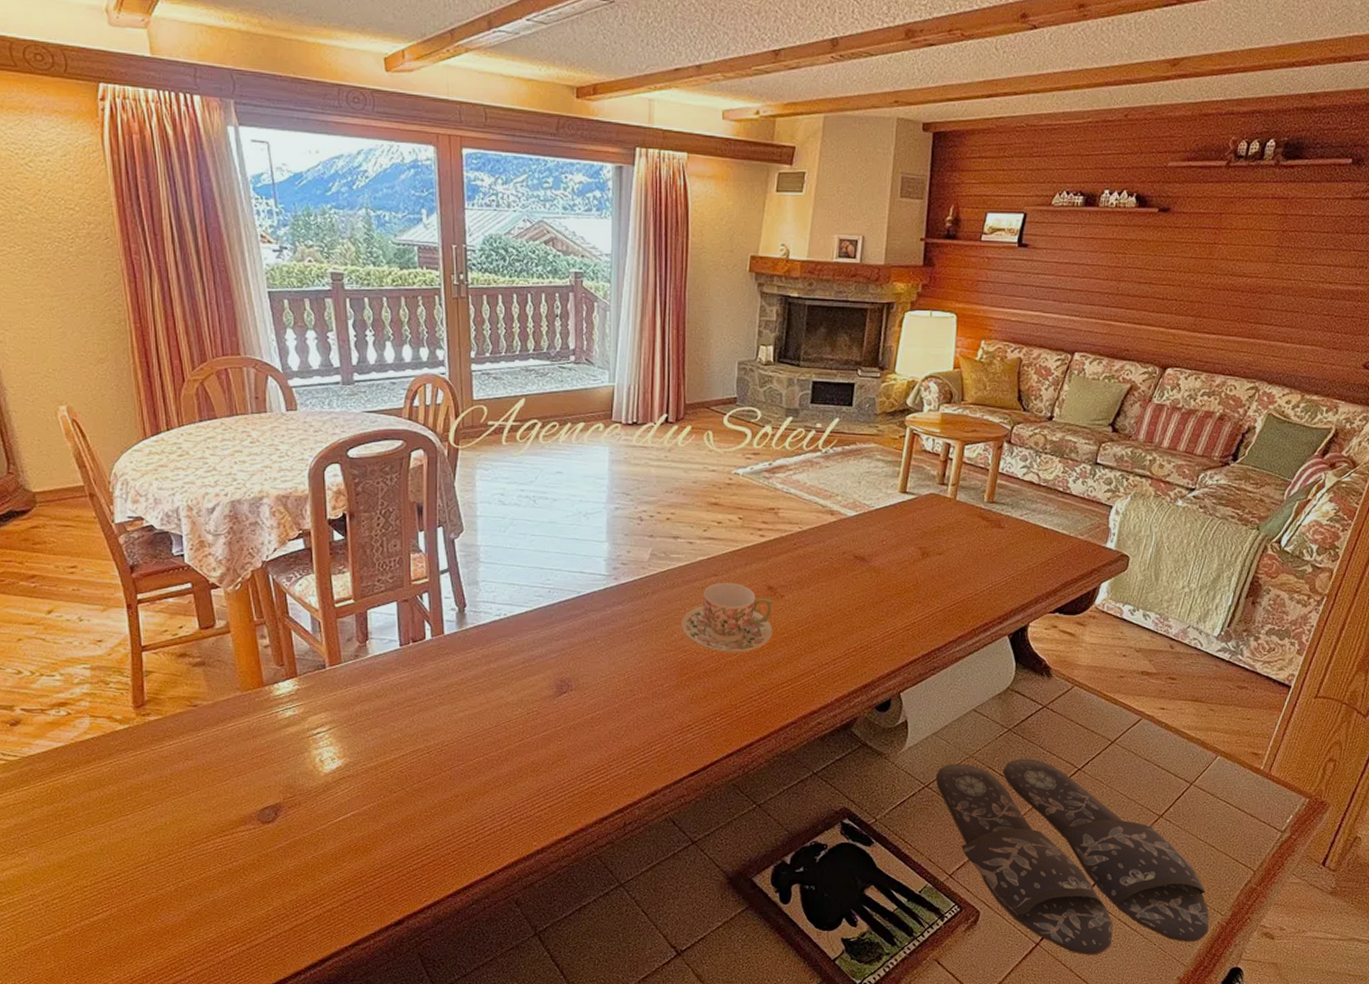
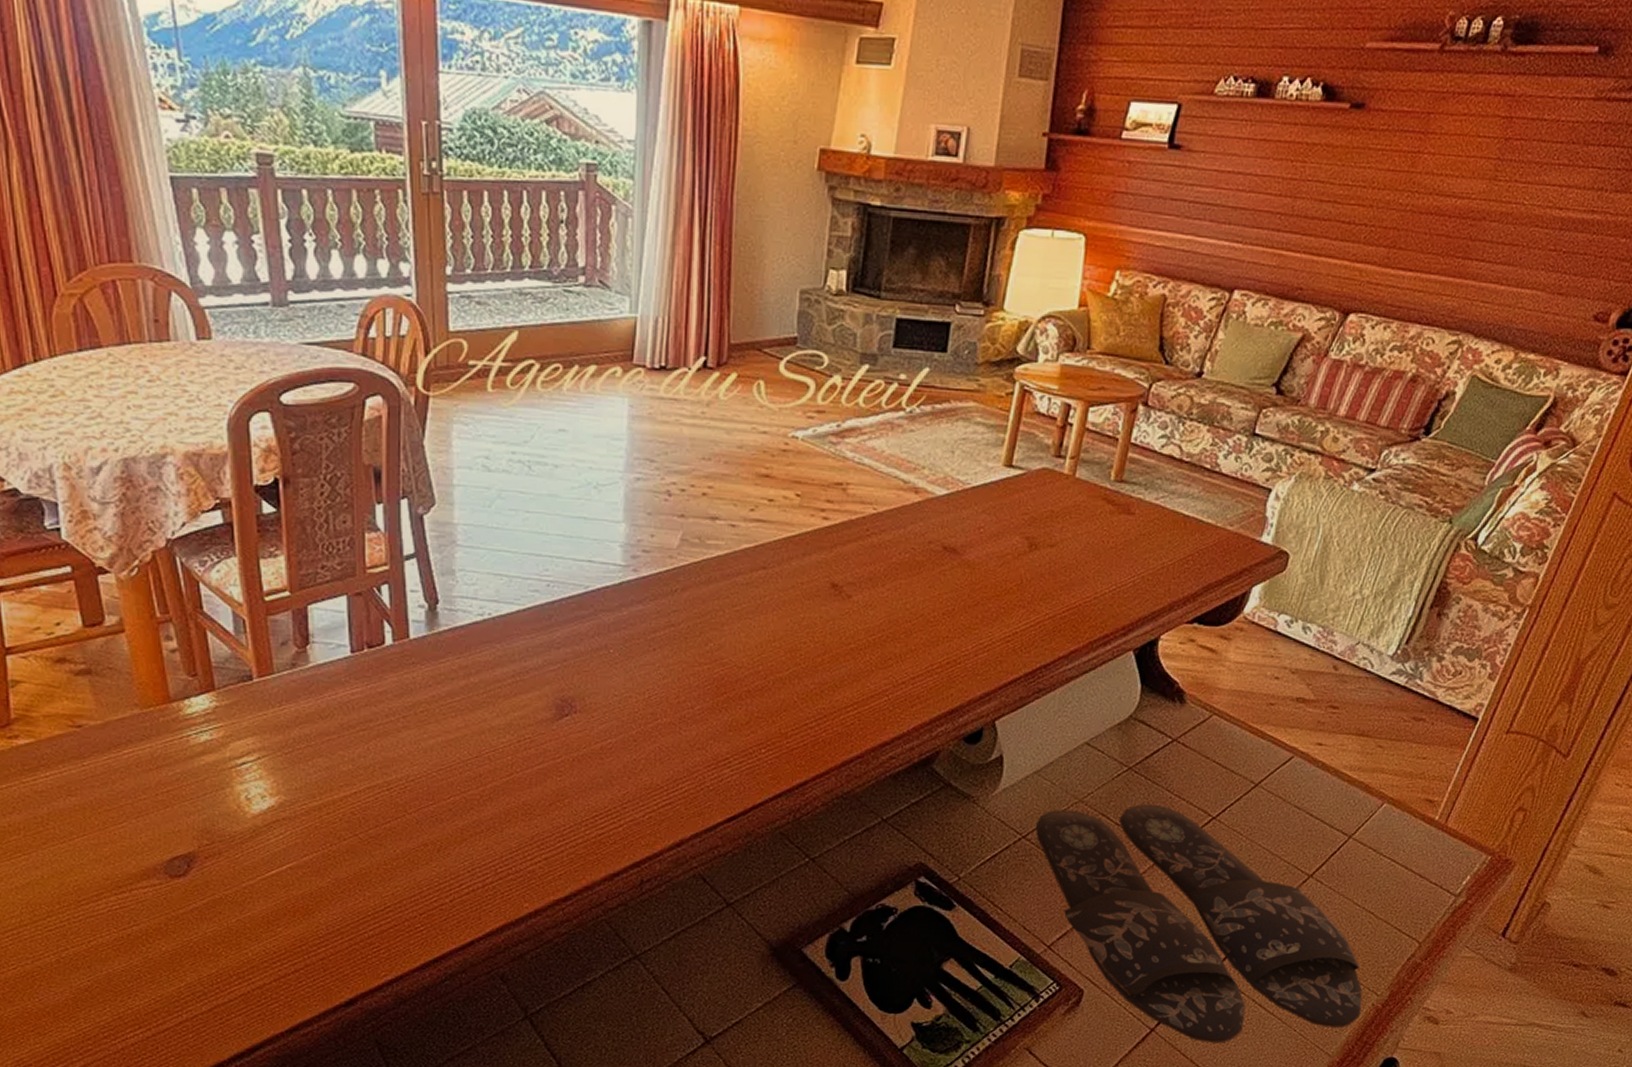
teacup: present [681,582,774,653] -> none [719,577,838,668]

